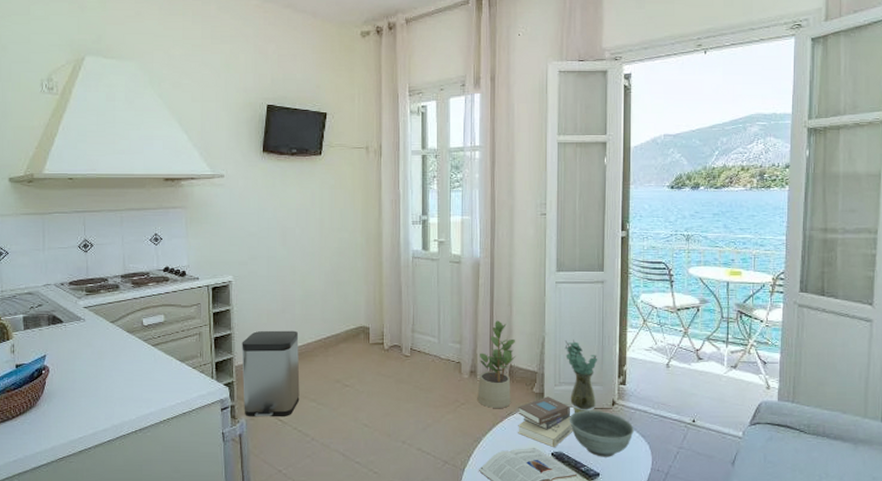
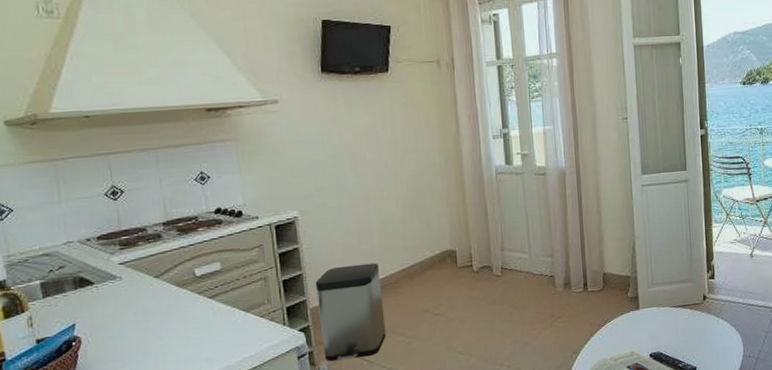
potted plant: present [477,320,516,408] -> none [572,229,609,318]
books: present [518,396,573,447] -> none [614,299,669,348]
vase: present [564,339,598,414] -> none [654,240,689,313]
bowl: present [569,410,634,457] -> none [664,306,725,352]

